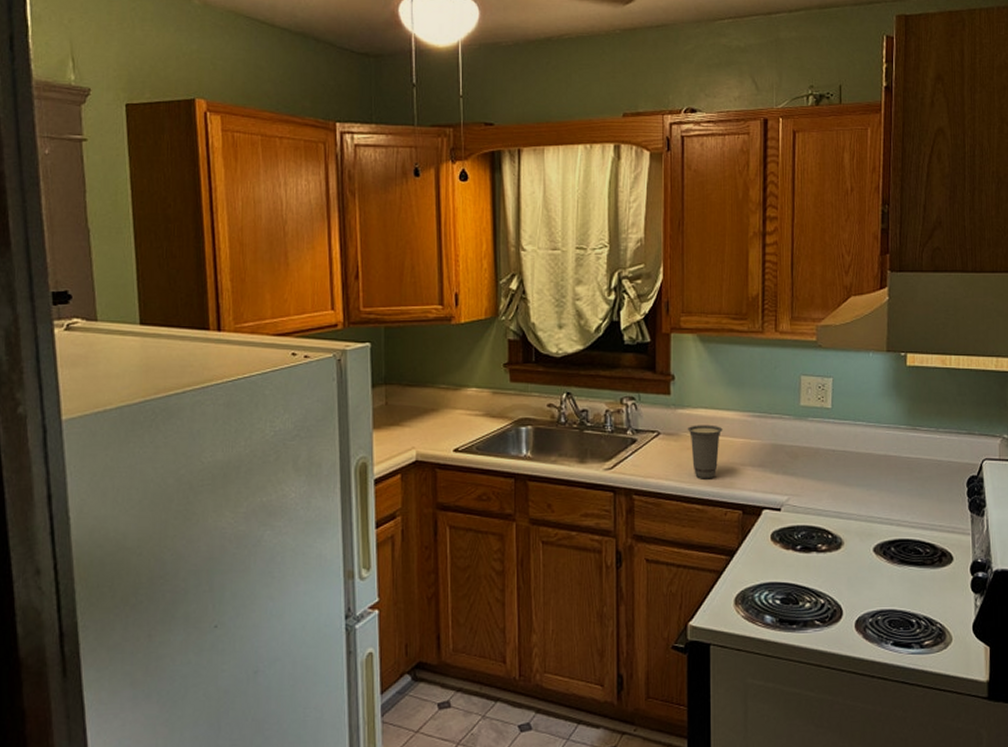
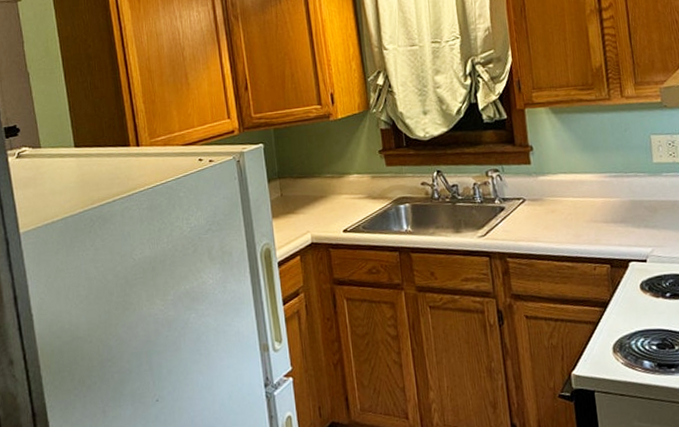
cup: present [687,424,723,479] -> none [549,187,583,239]

